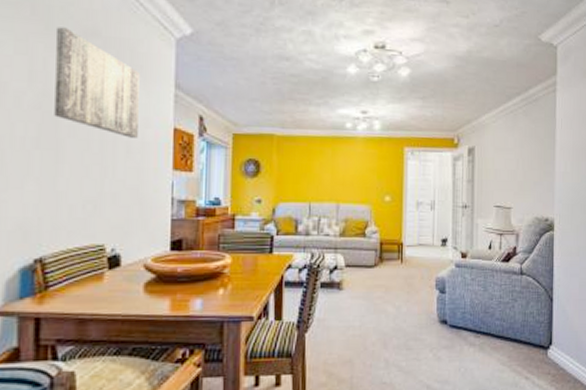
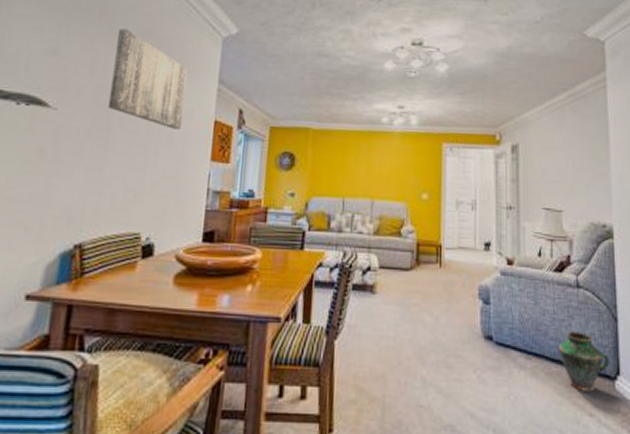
vase: none [502,311,545,360] -> present [557,331,610,391]

